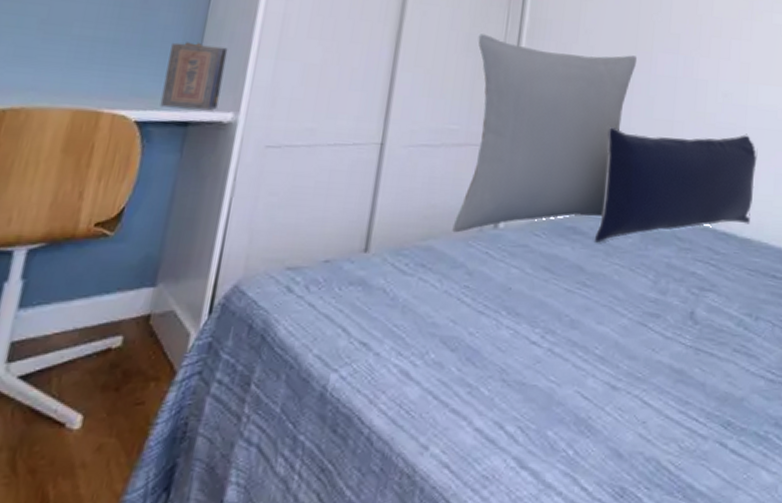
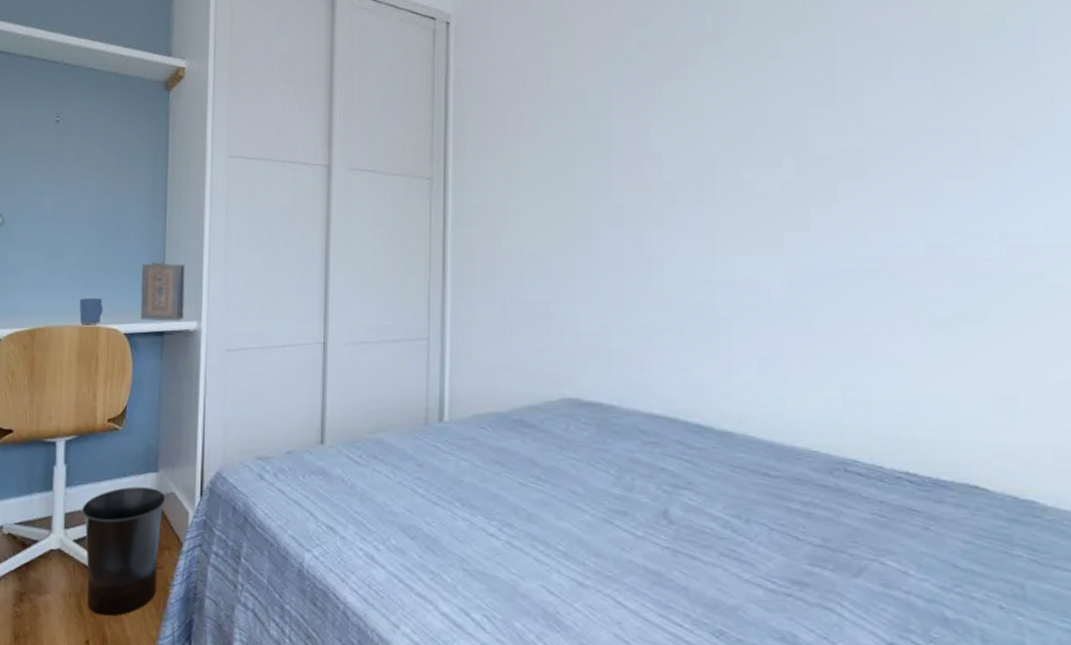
waste bin: none [25,305,162,471] -> present [82,486,166,616]
mug: none [75,76,111,109] -> present [79,298,103,325]
pillow: present [452,34,638,233] -> none [399,229,576,426]
pillow: present [595,127,758,243] -> none [546,312,734,436]

